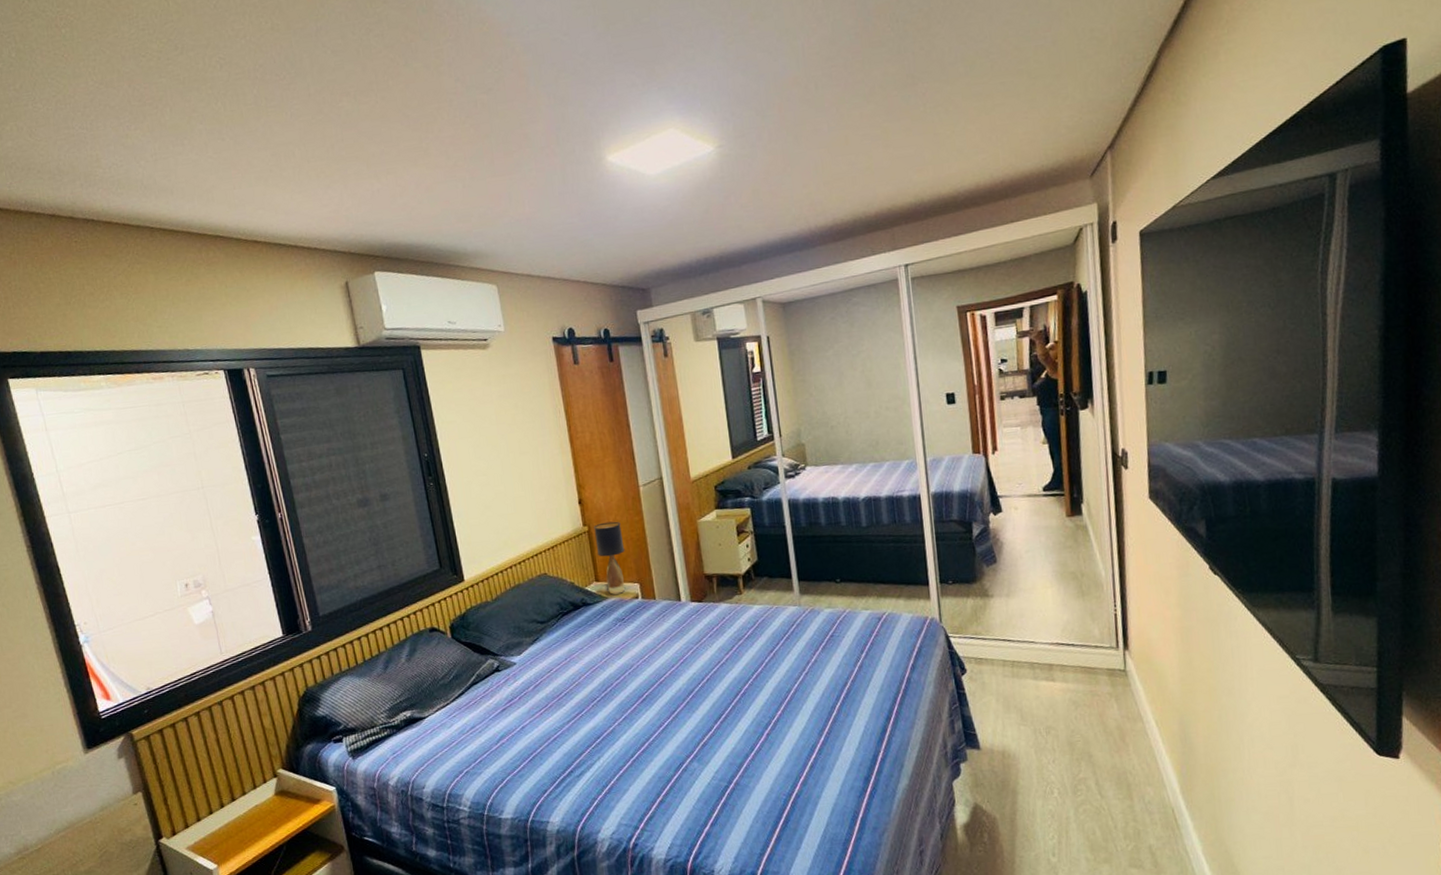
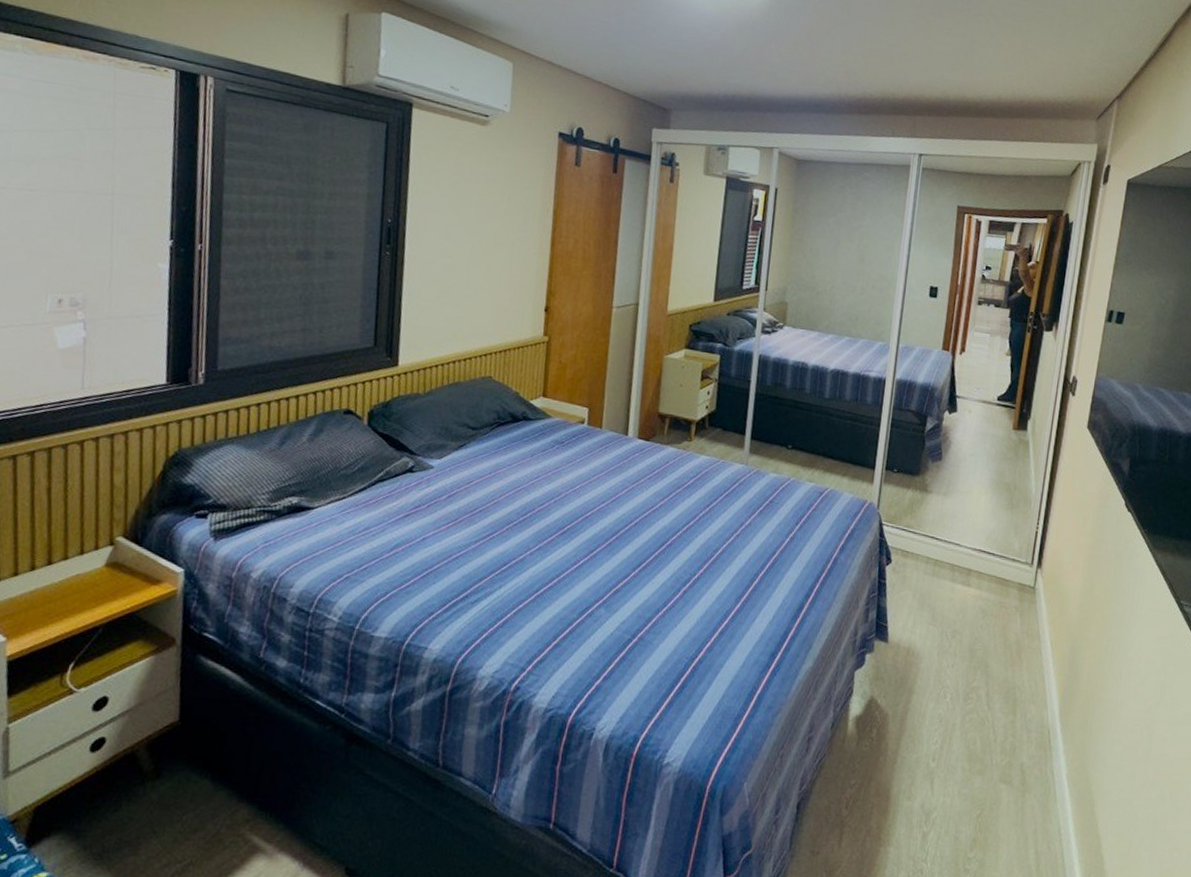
table lamp: present [594,521,625,595] -> none [551,336,584,415]

